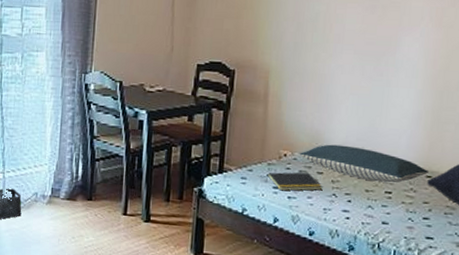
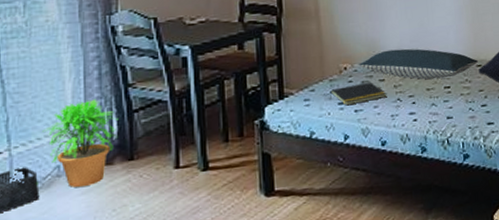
potted plant: none [27,143,84,214] -> present [42,99,119,188]

